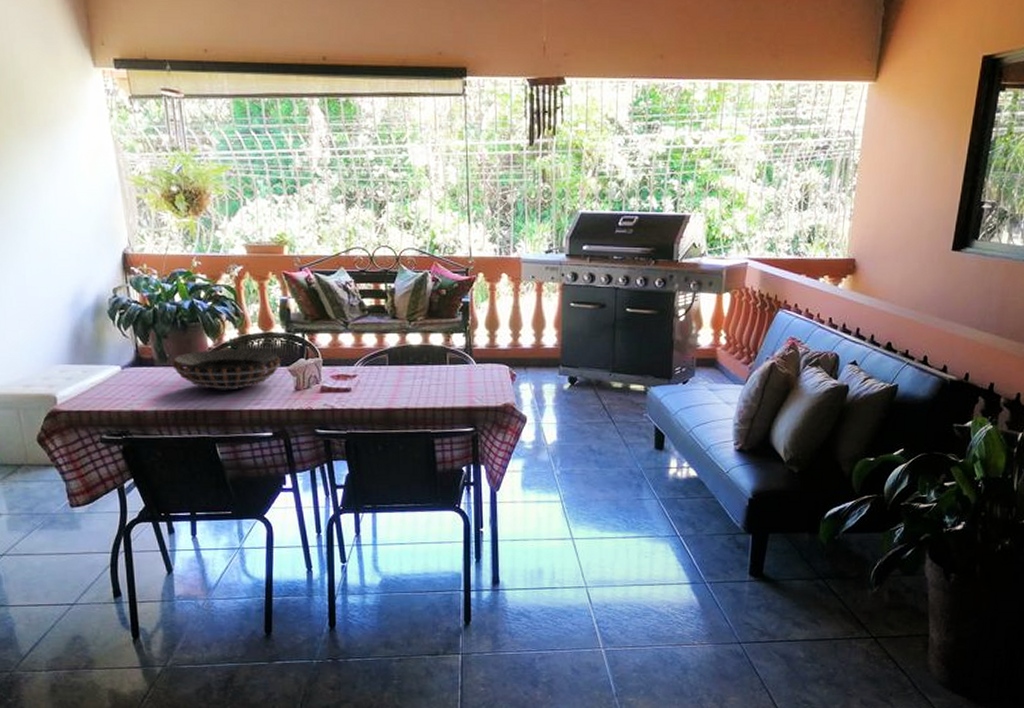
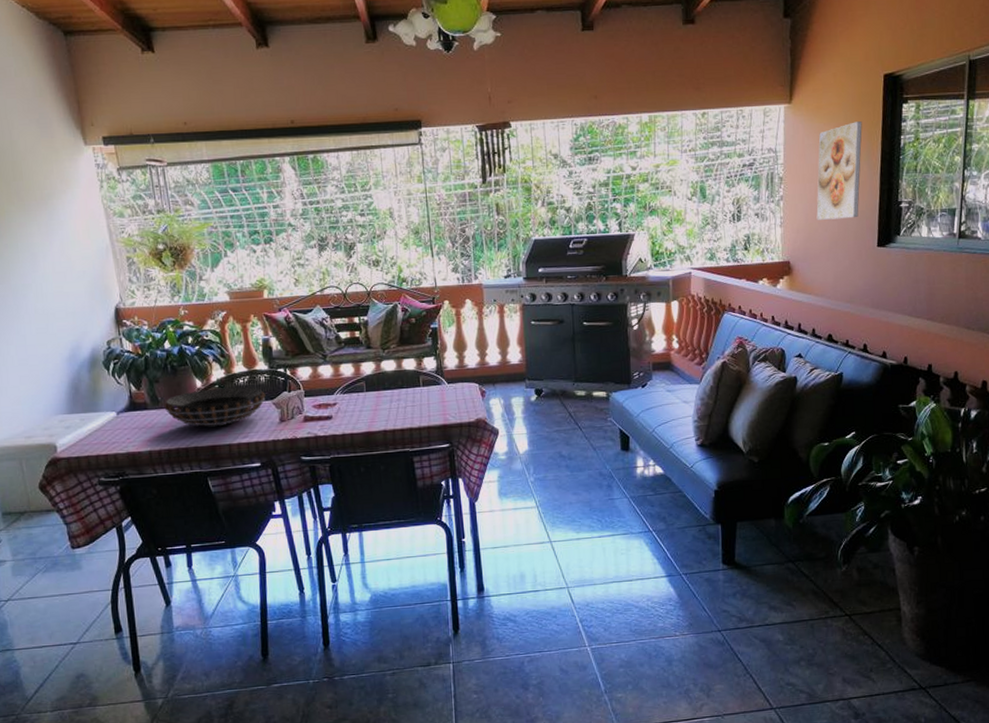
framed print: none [890,108,952,217] -> present [816,121,862,220]

